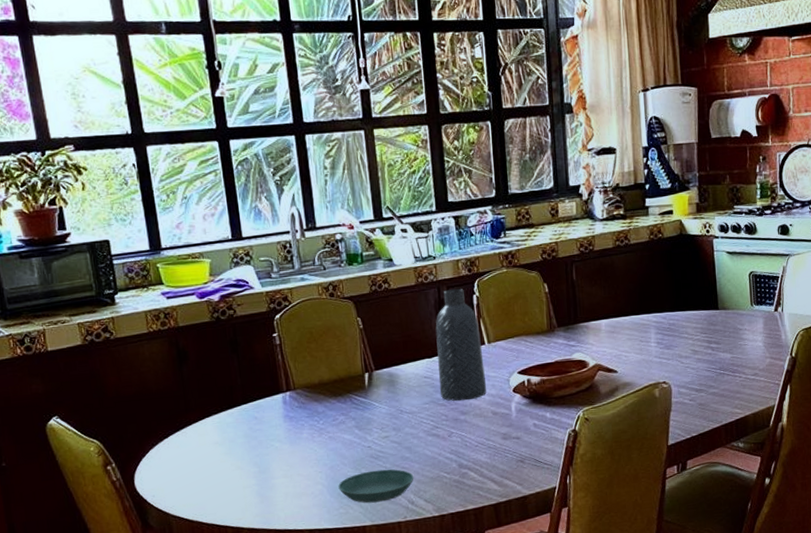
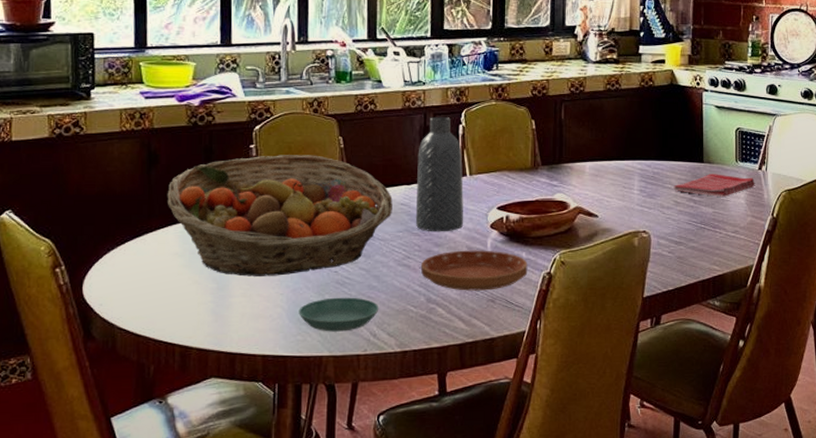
fruit basket: none [200,338,417,459] -> present [167,155,393,277]
saucer: none [450,413,553,454] -> present [421,250,528,291]
dish towel: none [690,319,772,342] -> present [673,174,755,197]

